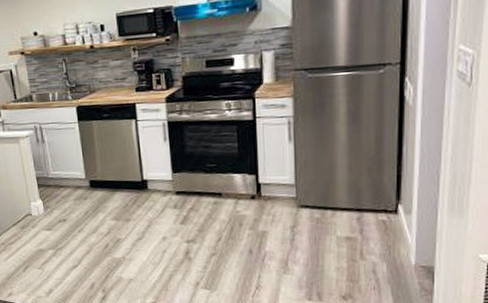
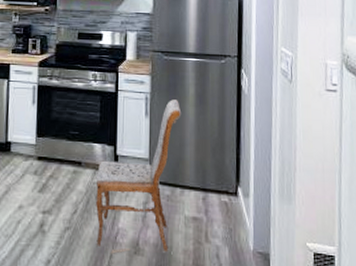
dining chair: none [238,119,331,275] -> present [95,98,182,254]

